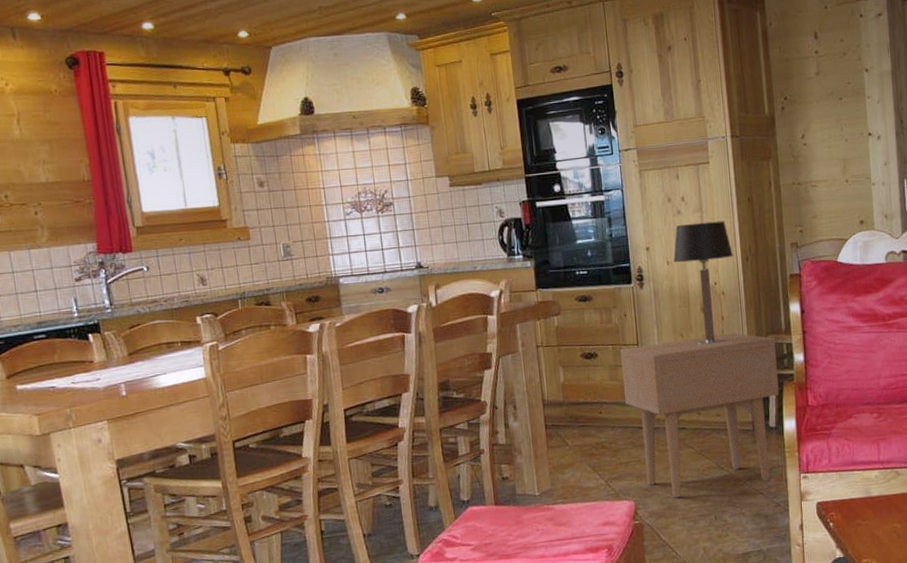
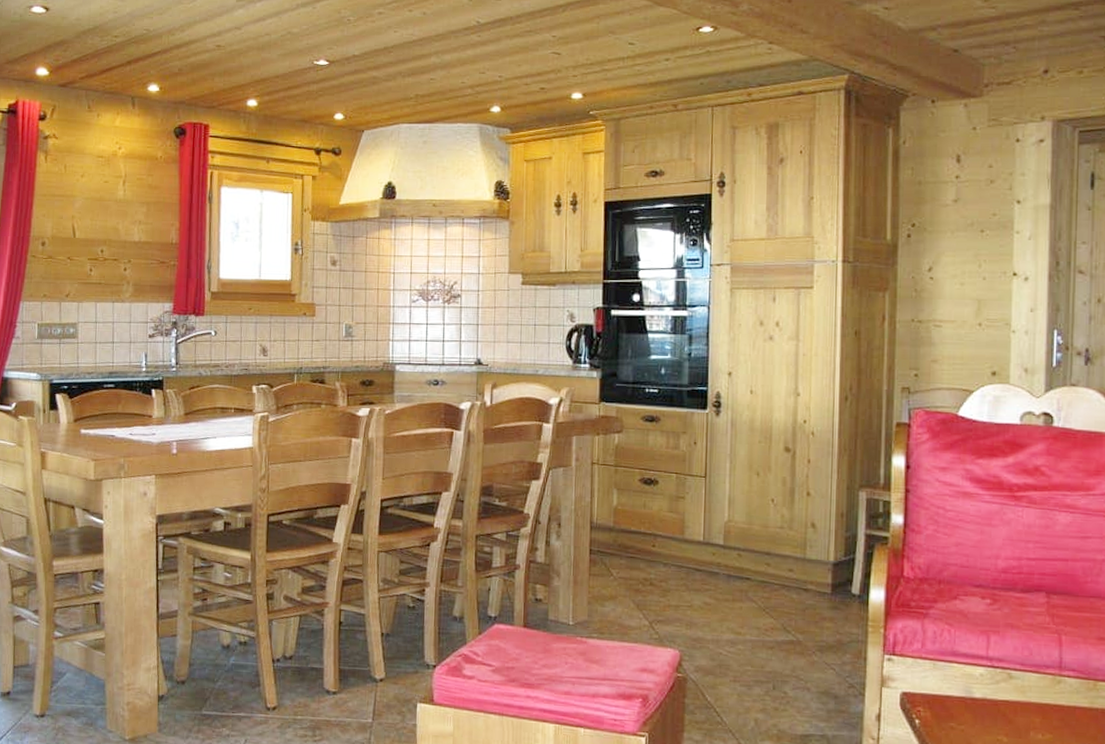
side table: present [620,332,780,498] -> none [682,479,870,656]
table lamp: present [673,220,734,345] -> none [759,352,831,489]

